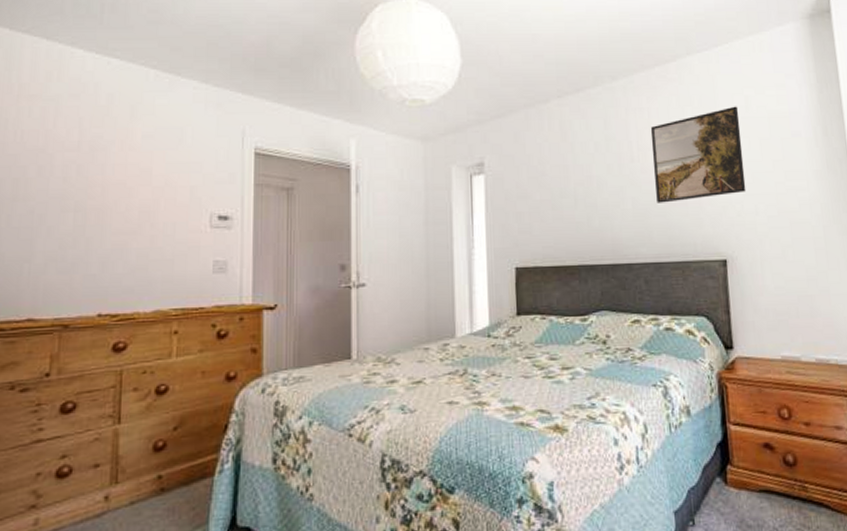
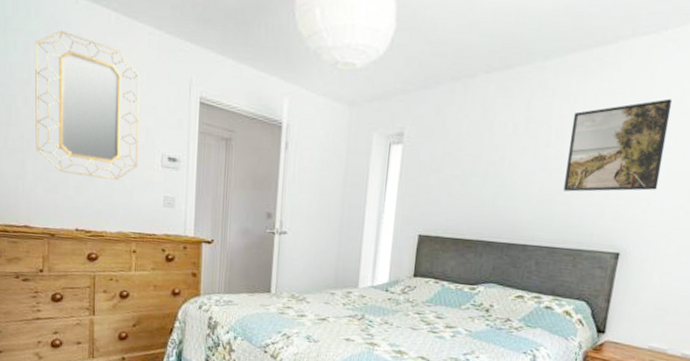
home mirror: none [48,92,184,249] -> present [35,30,140,180]

